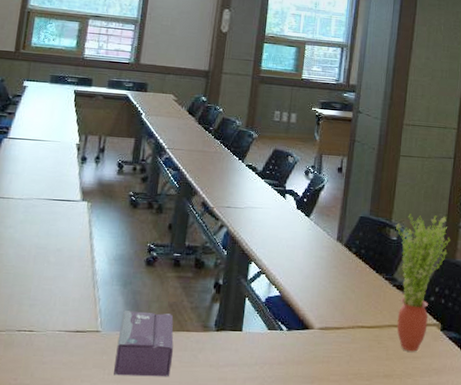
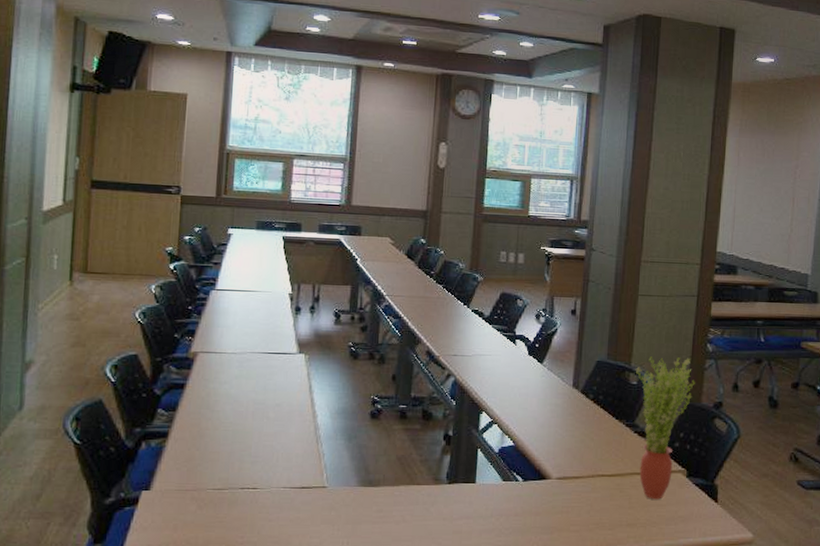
tissue box: present [114,311,174,377] -> none [343,465,404,532]

